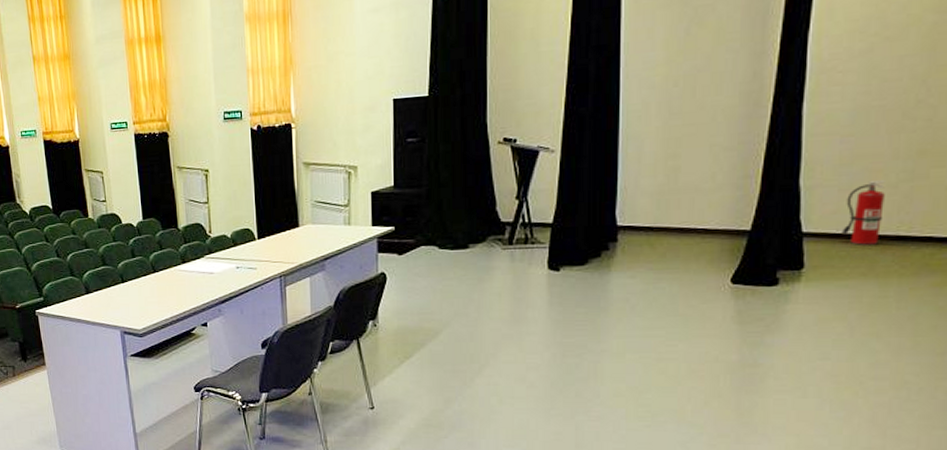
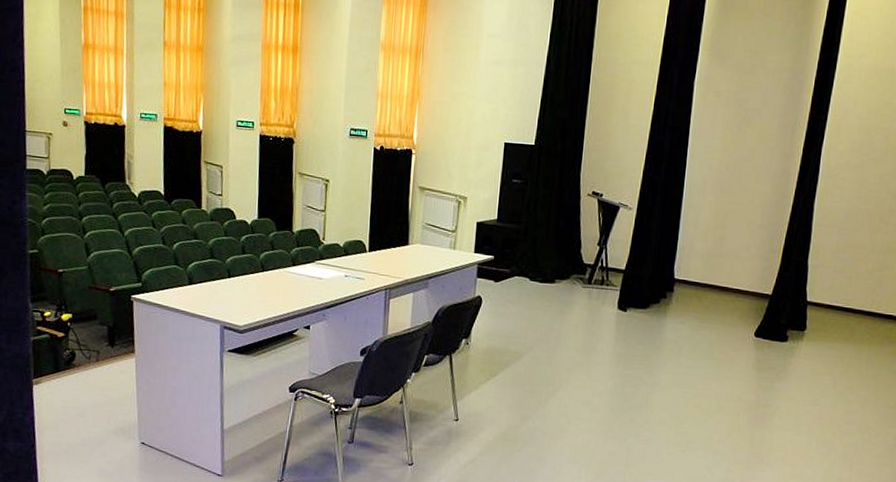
fire extinguisher: present [842,180,885,245] -> none [834,267,865,317]

